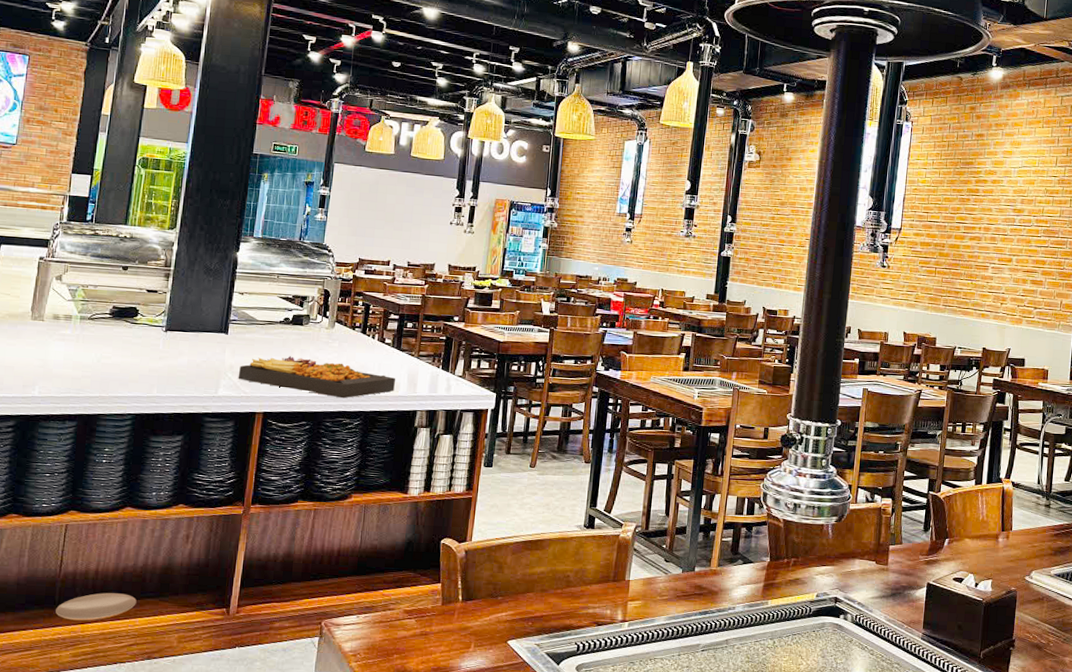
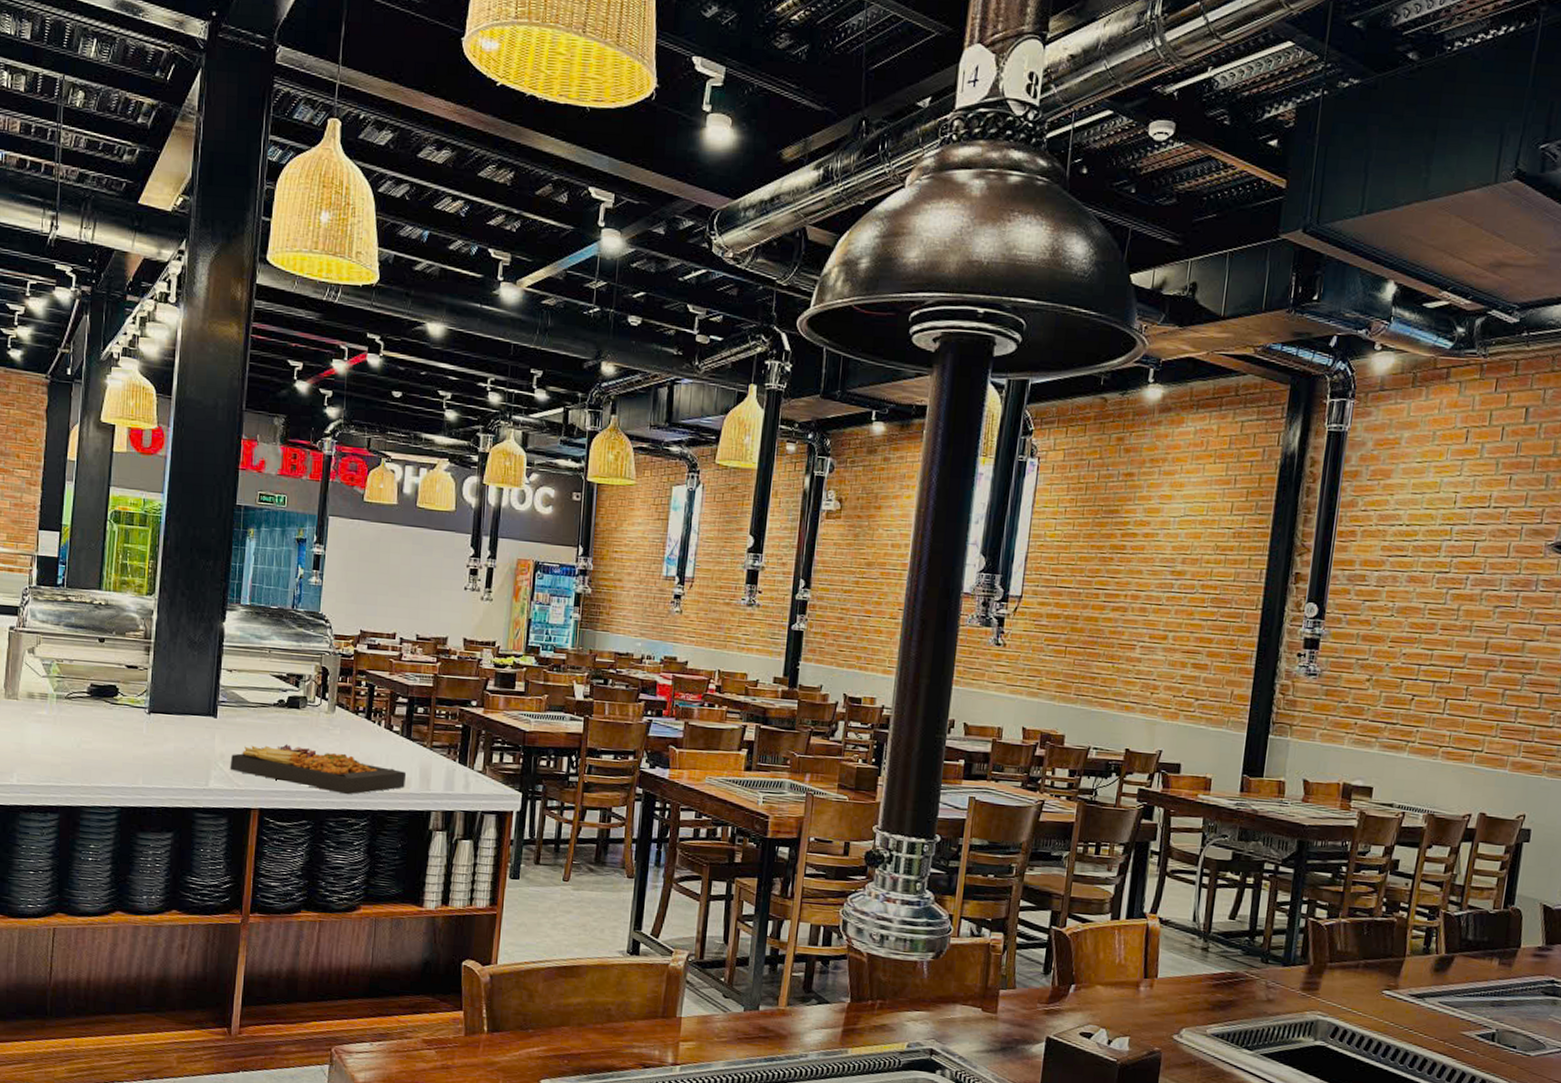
plate: present [56,593,137,621] -> none [48,1004,132,1035]

